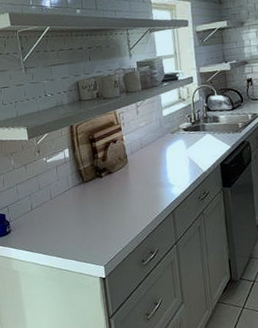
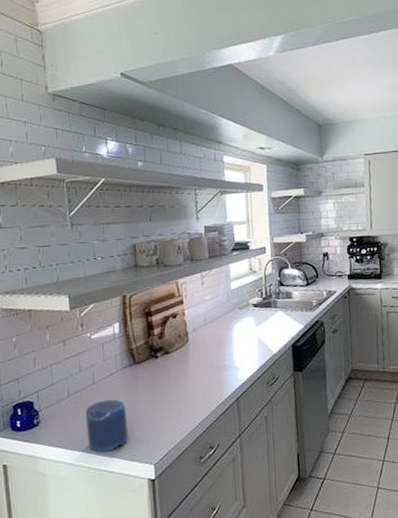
candle: none [46,212,82,255] -> present [86,399,128,452]

